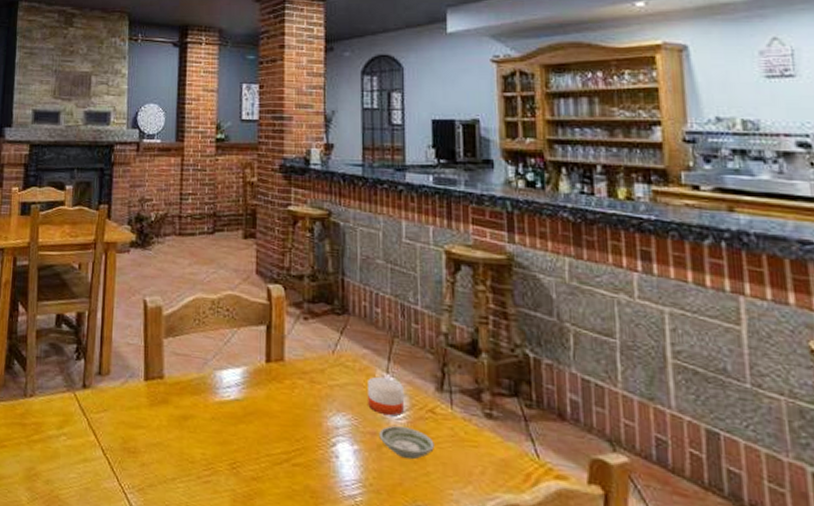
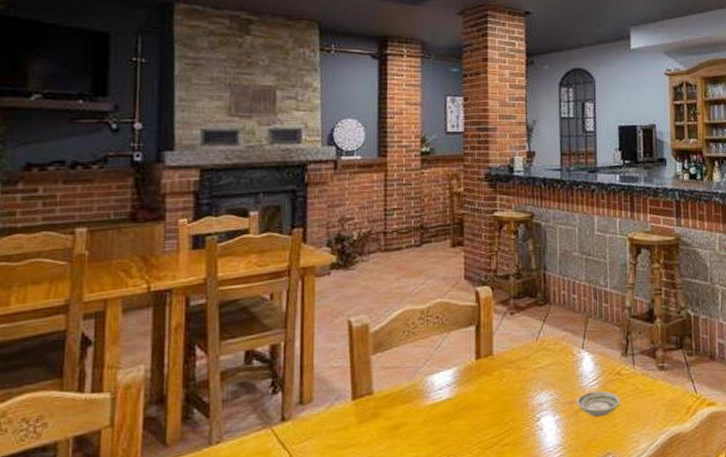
candle: present [368,376,404,416] -> none [567,352,596,384]

